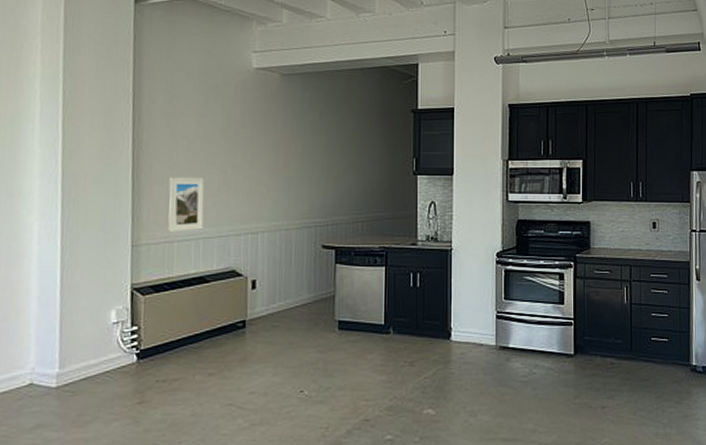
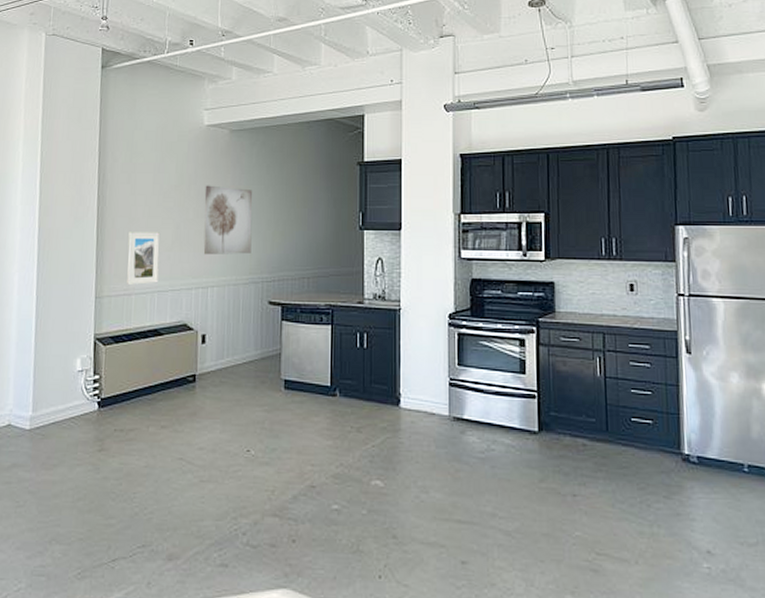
wall art: none [252,129,305,201] -> present [203,185,253,255]

